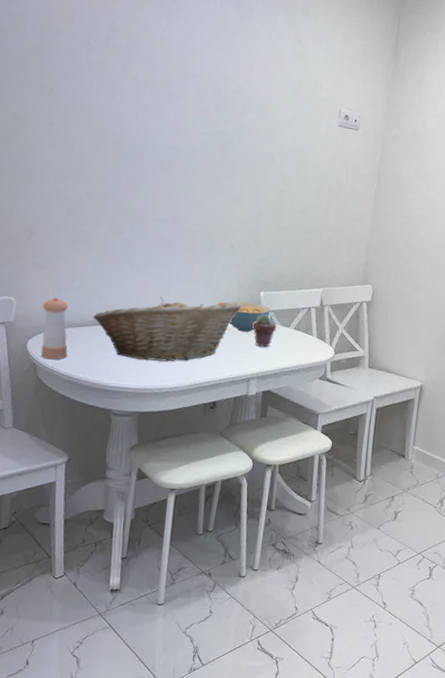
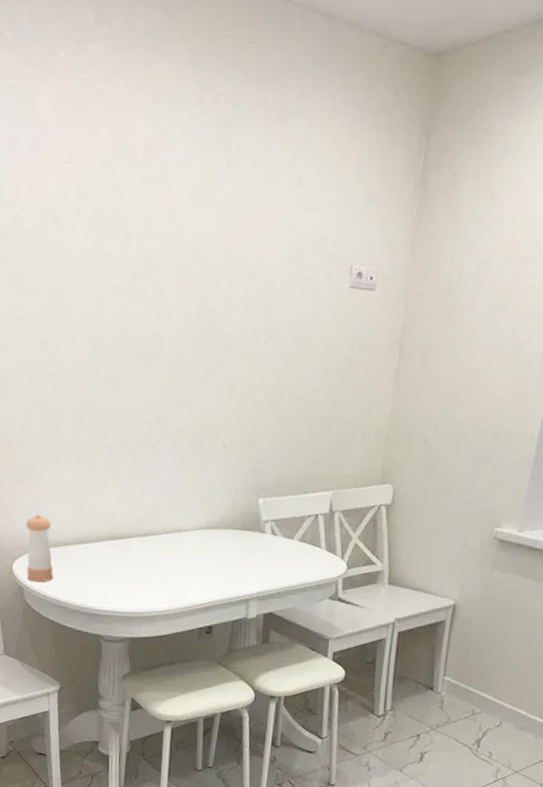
fruit basket: present [93,297,242,362] -> none [77,509,238,582]
cereal bowl: present [226,301,270,332] -> none [220,511,271,546]
potted succulent: present [252,314,277,347] -> none [250,525,279,563]

